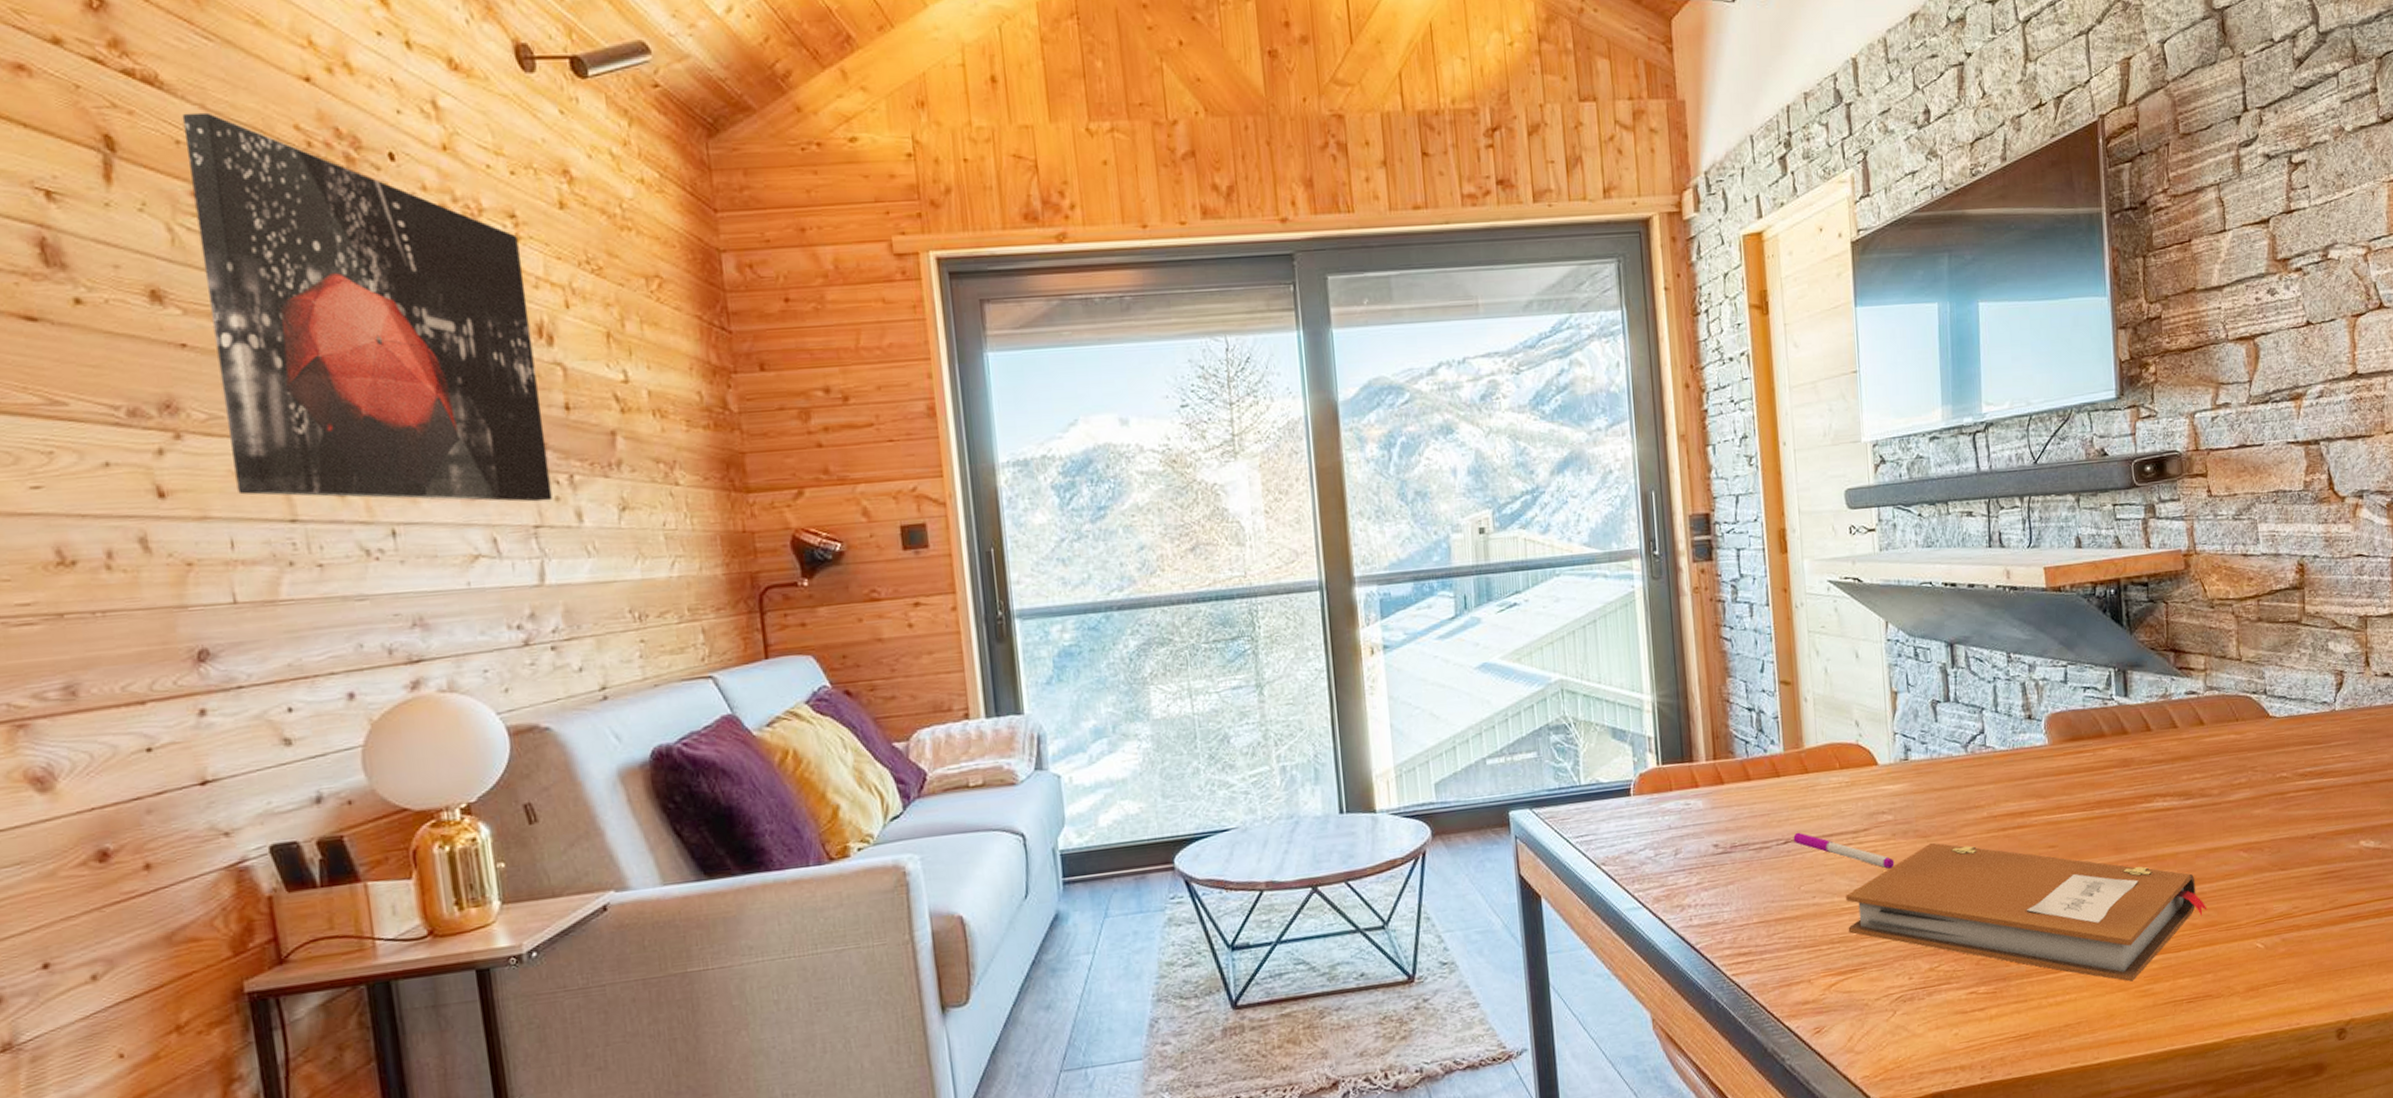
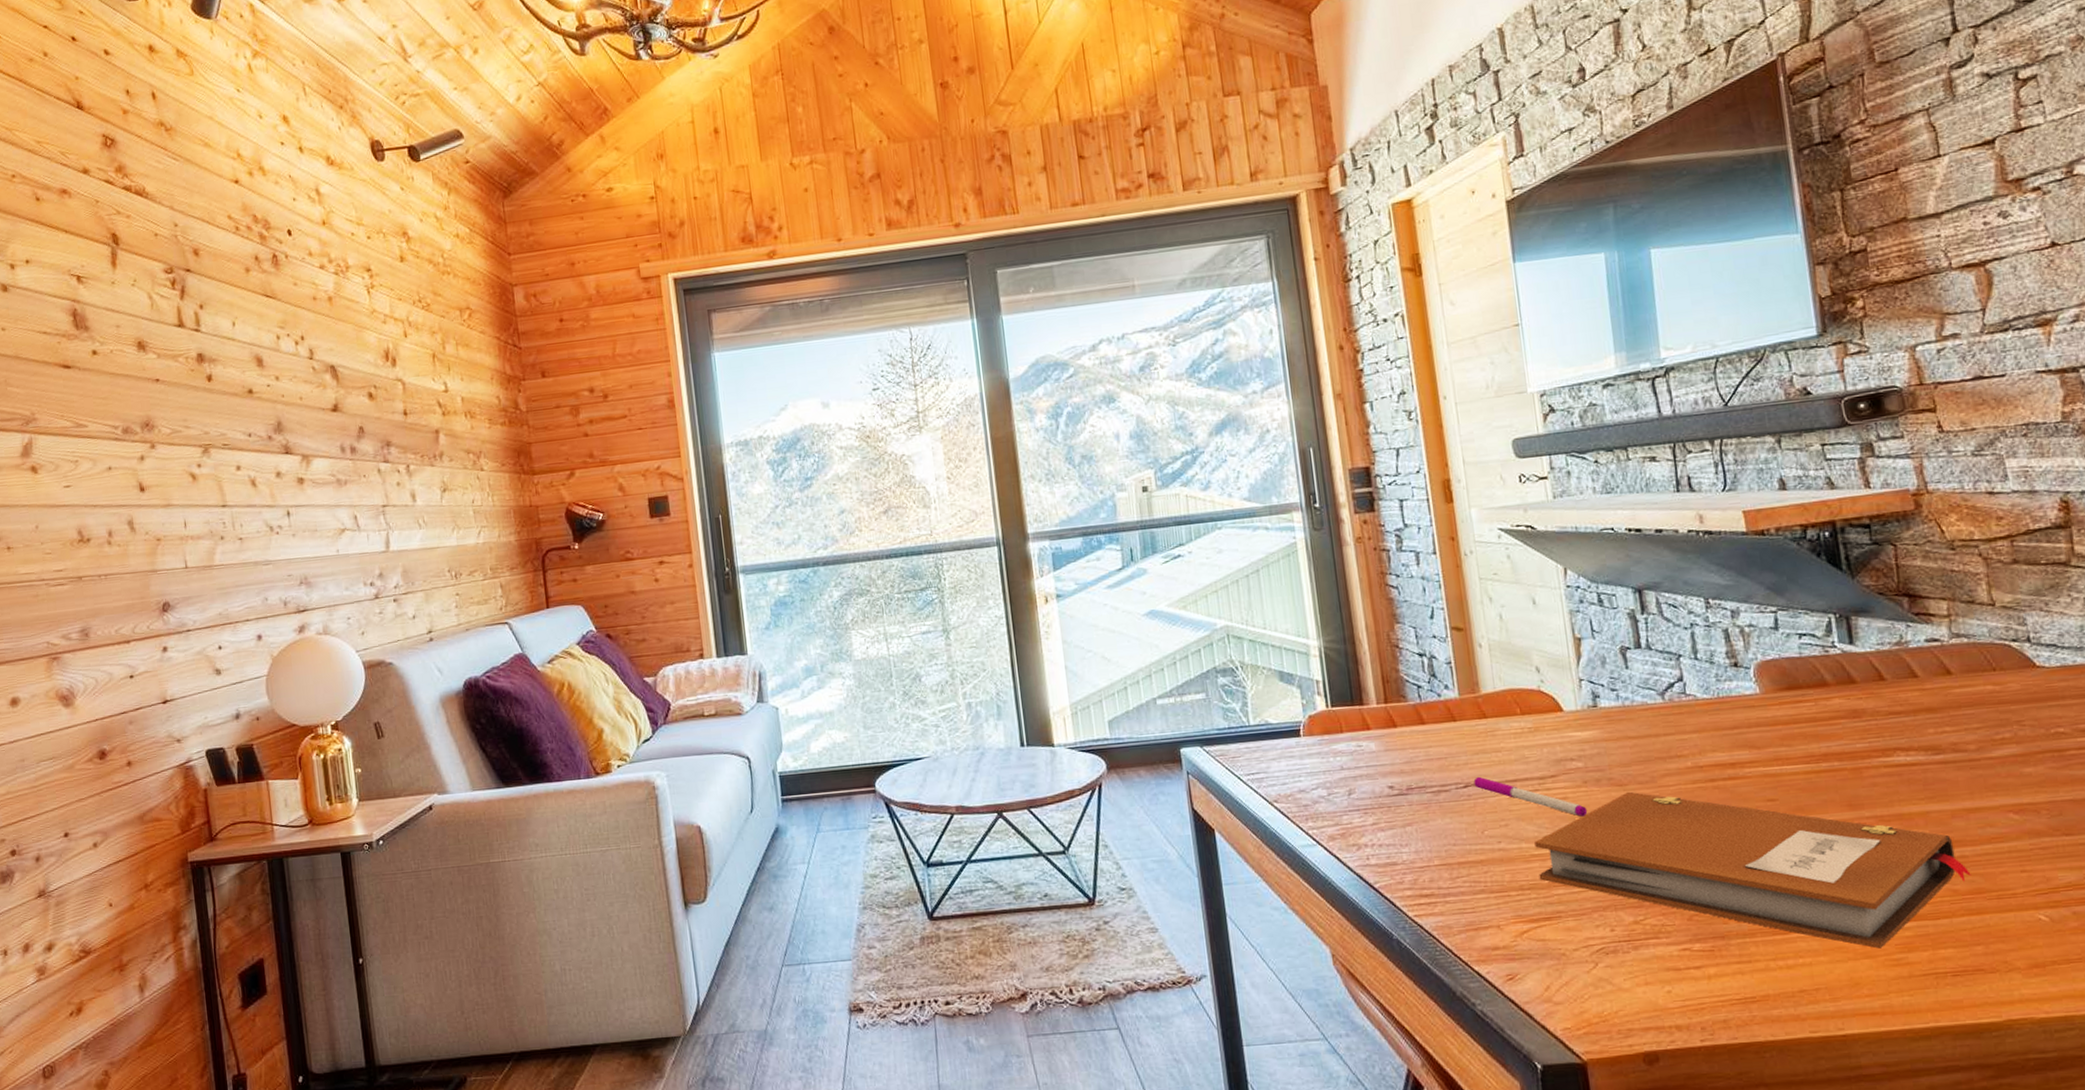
wall art: present [182,112,552,502] -> none [159,212,395,488]

